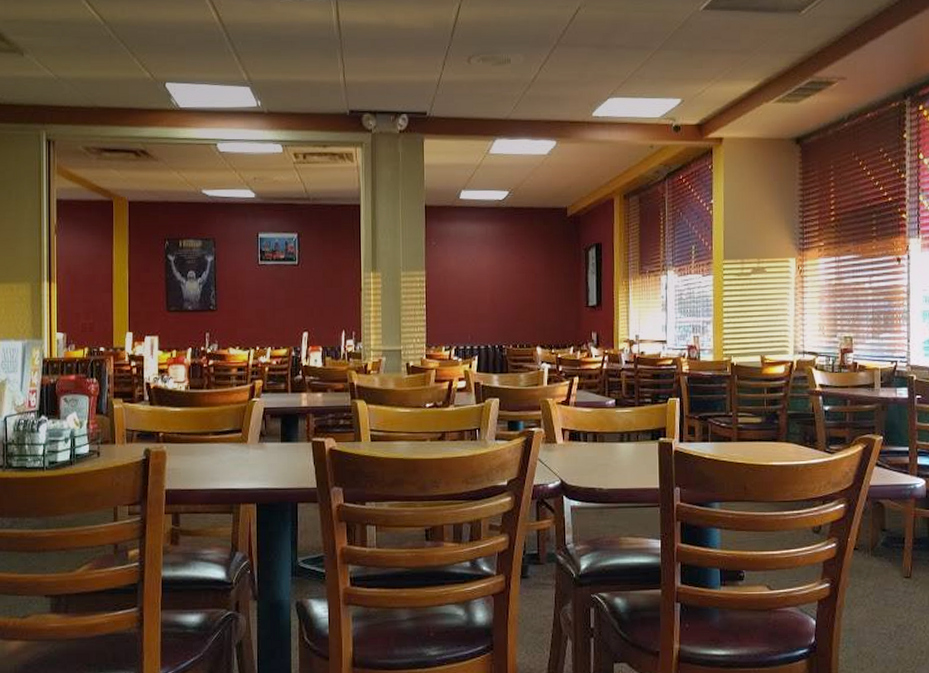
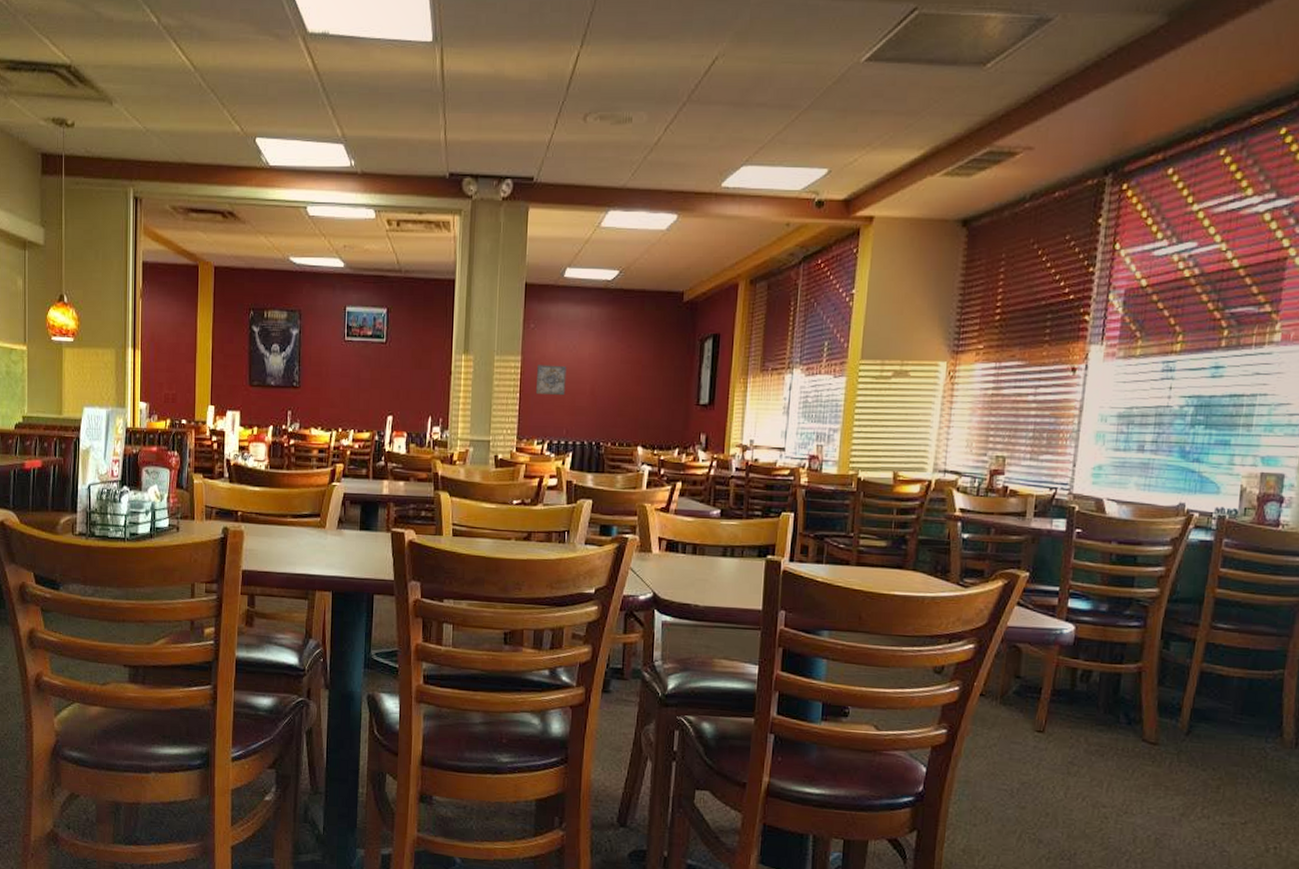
wall art: none [440,277,468,305] -> present [535,365,567,396]

